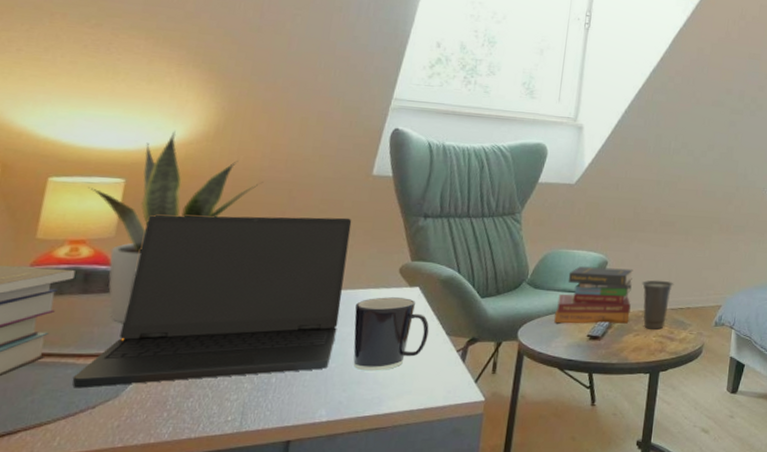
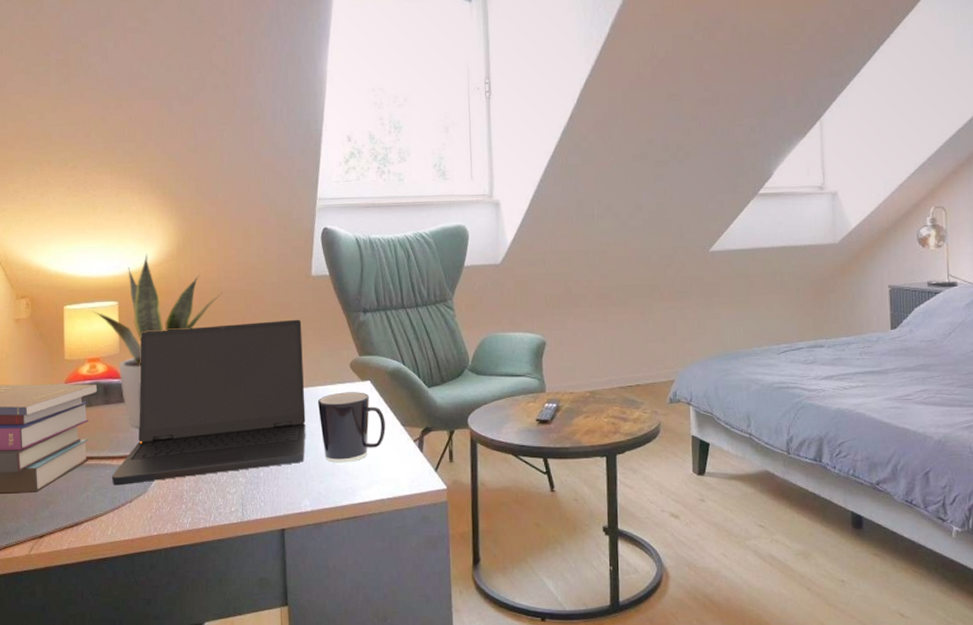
books: present [554,266,633,324] -> none [501,348,577,409]
cup: present [641,280,674,331] -> none [584,357,619,411]

